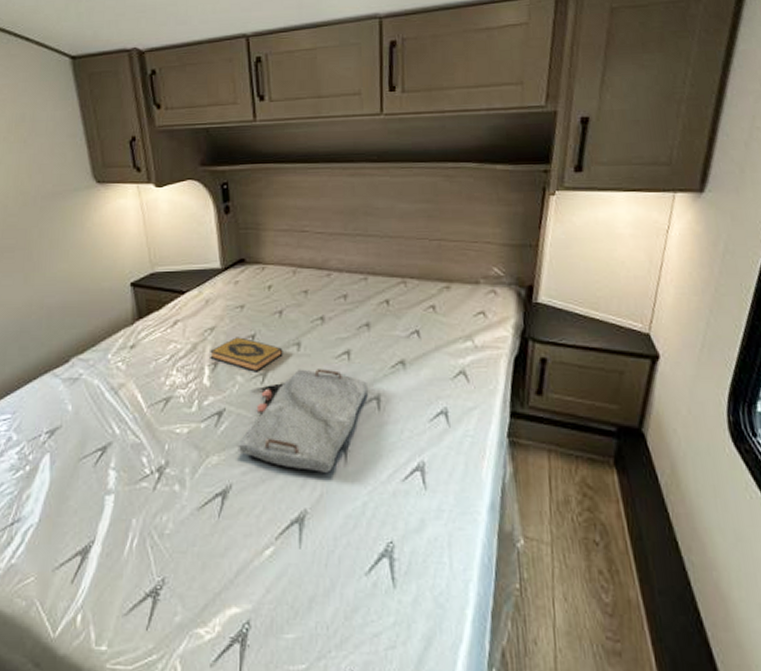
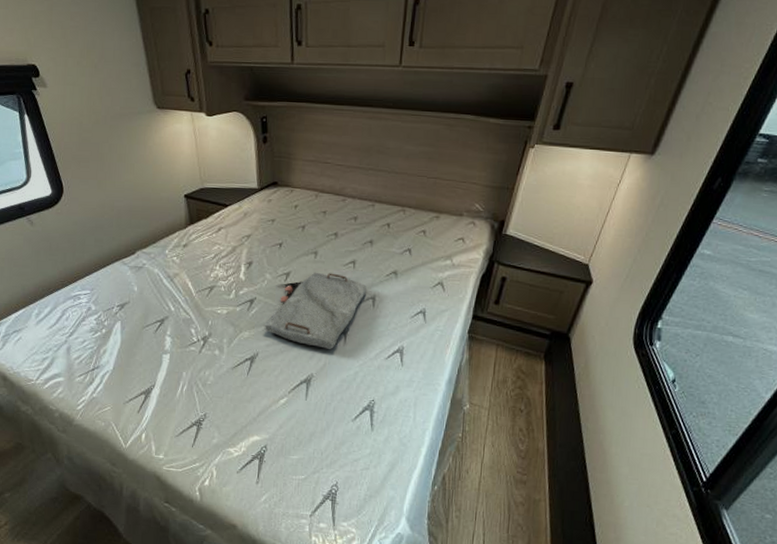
hardback book: present [210,337,283,372] -> none [246,244,304,272]

